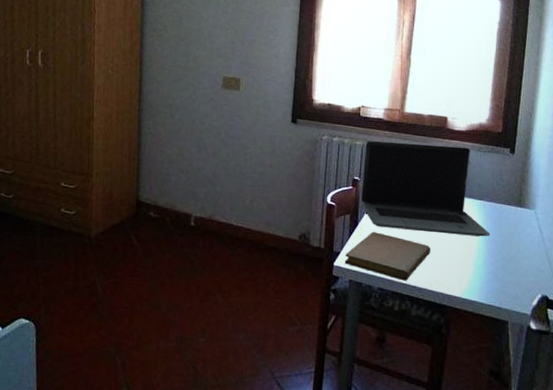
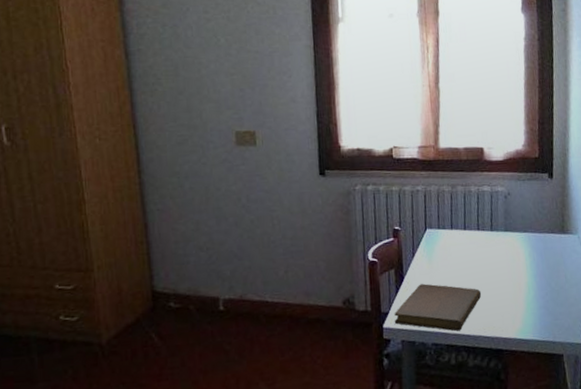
laptop computer: present [361,141,491,237] -> none [402,178,538,278]

